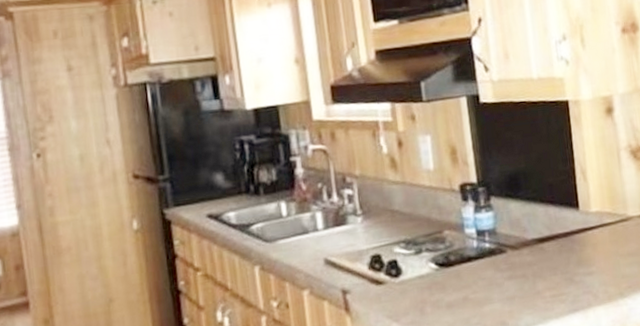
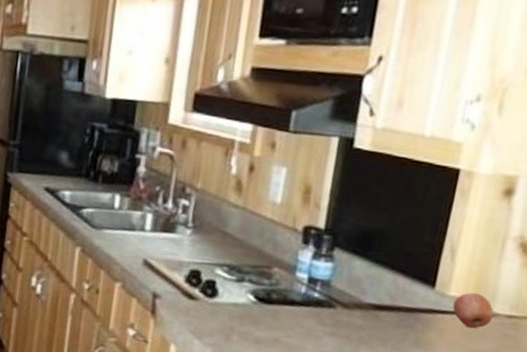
fruit: none [597,203,630,236] -> present [452,292,494,329]

